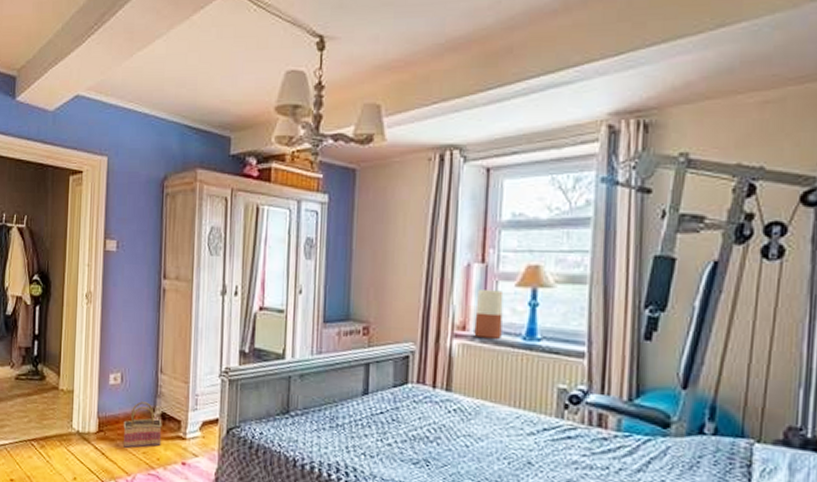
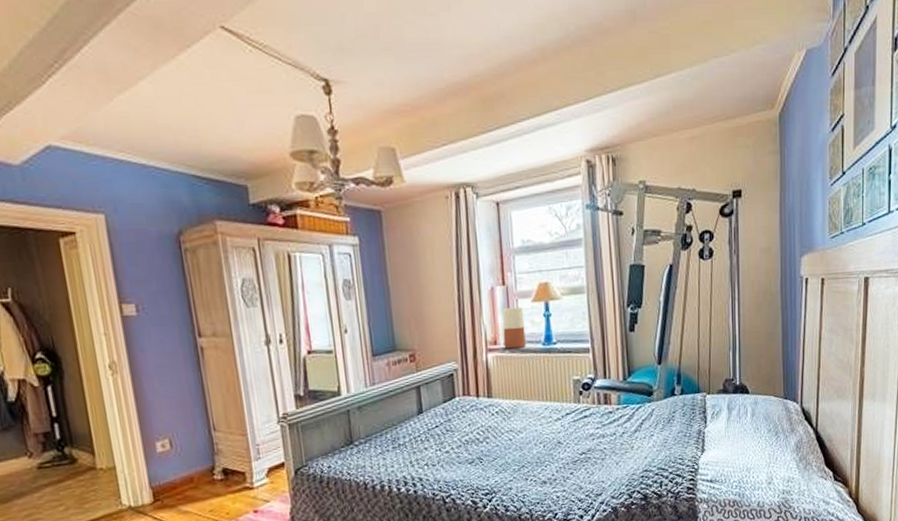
basket: present [123,401,162,448] -> none [181,462,228,511]

